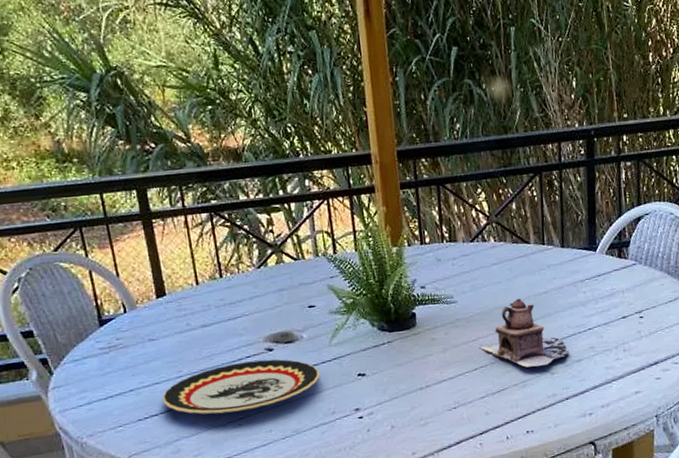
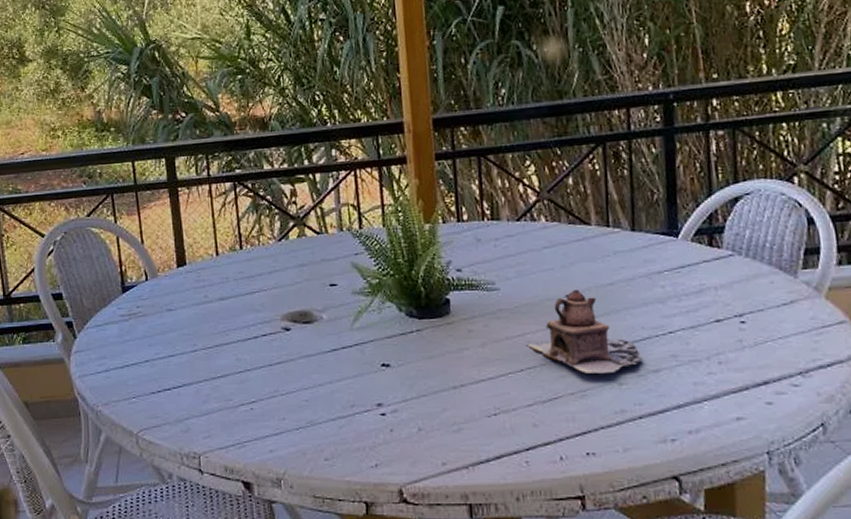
plate: present [161,359,321,415] -> none [175,339,340,395]

